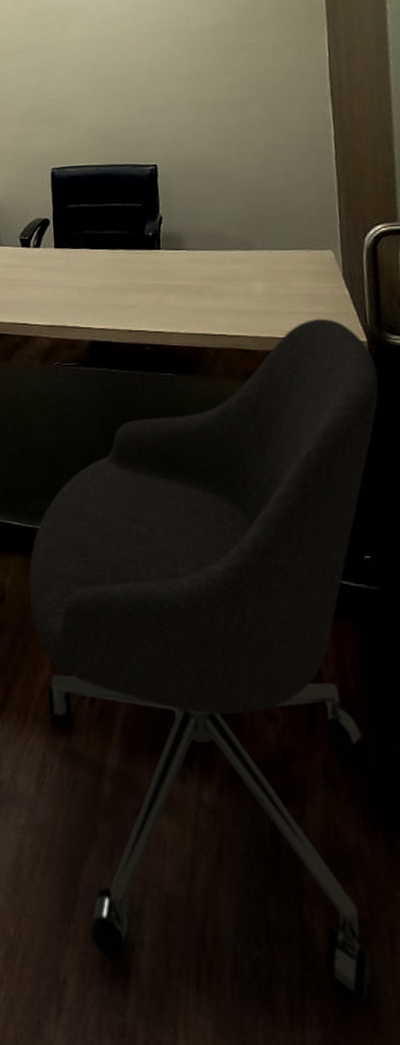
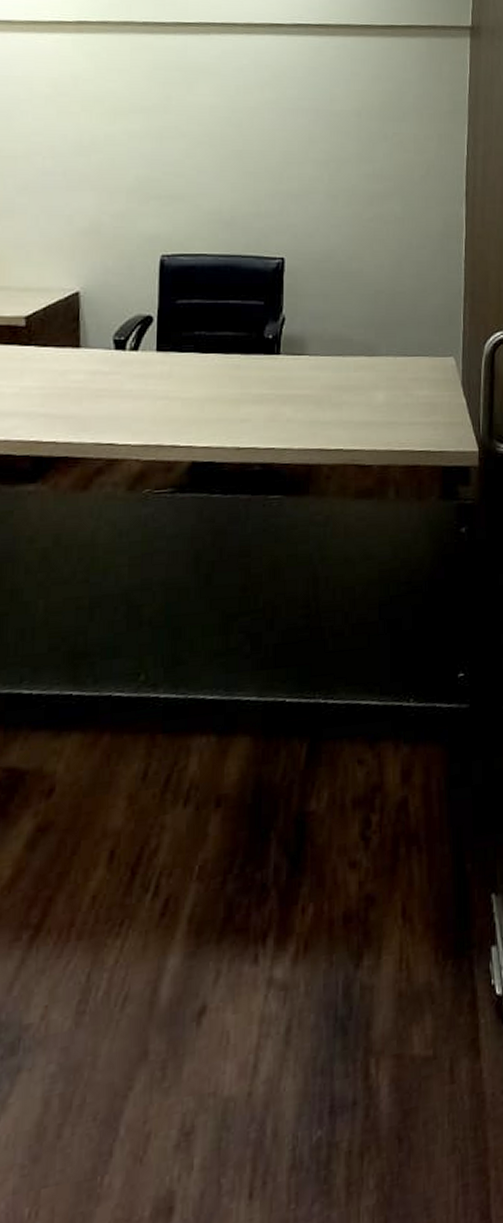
chair: present [29,319,379,1003] -> none [87,429,485,1202]

